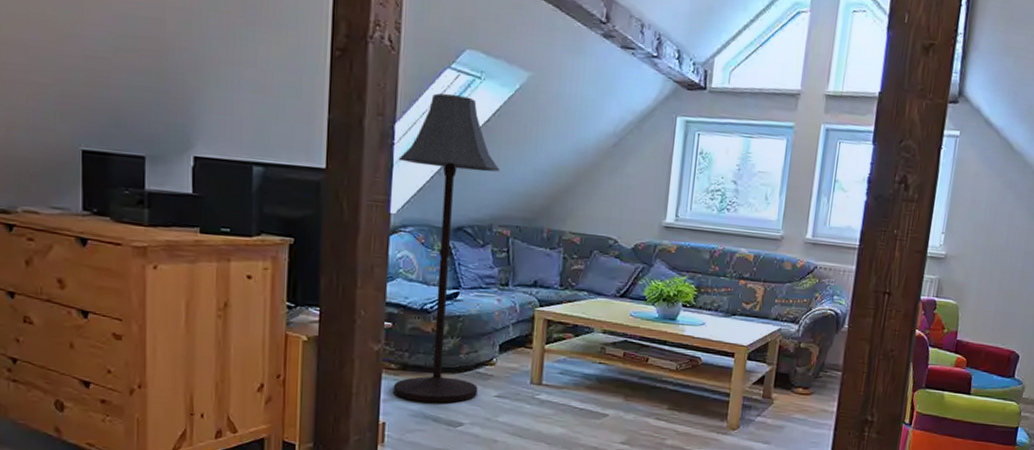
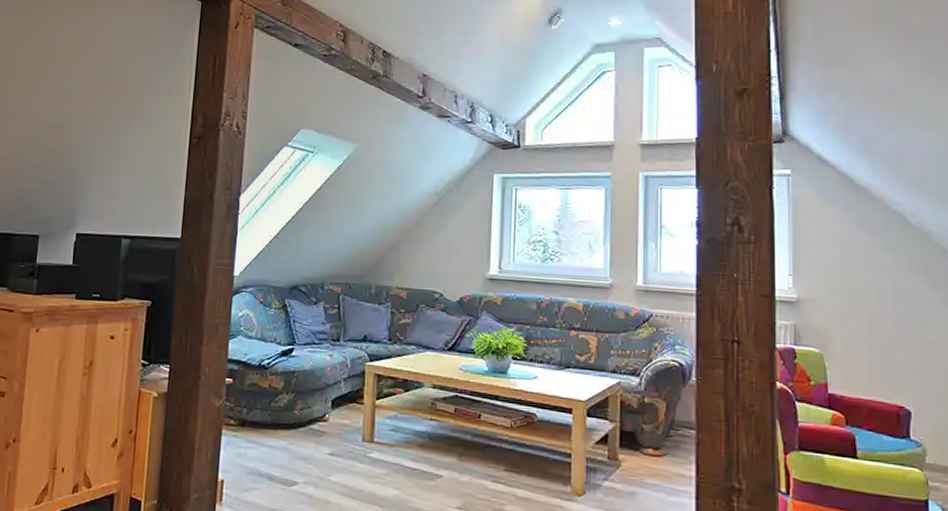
floor lamp: present [393,93,500,403] -> none [231,167,331,461]

